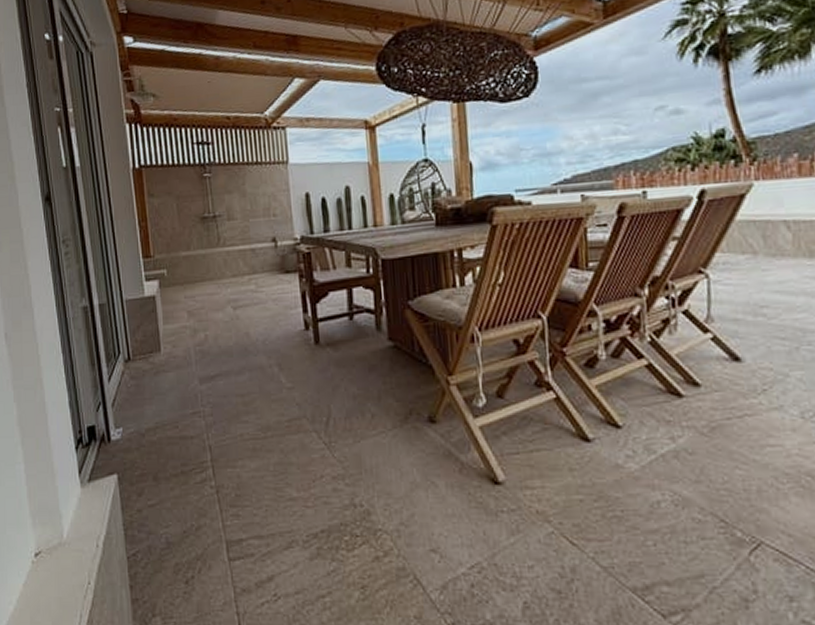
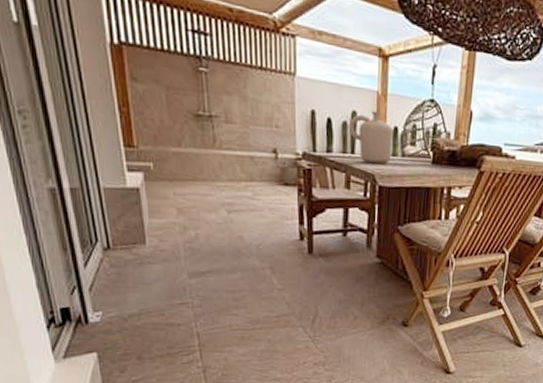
water jug: none [342,182,391,237] -> present [348,111,393,165]

